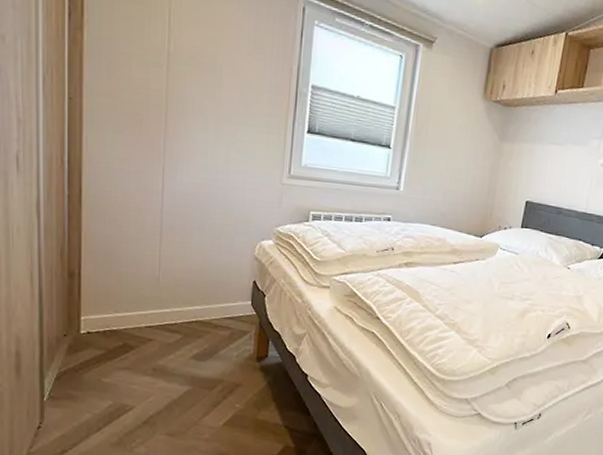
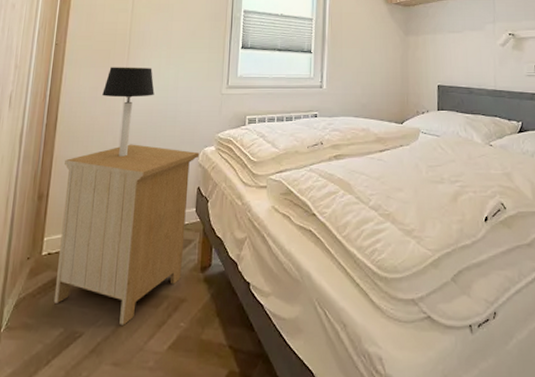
nightstand: none [96,228,256,403] -> present [53,144,200,325]
table lamp: none [136,136,201,241] -> present [102,67,155,157]

